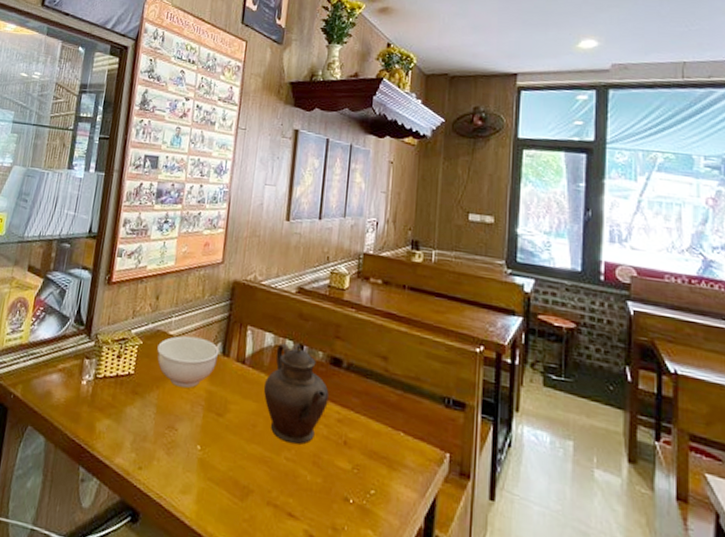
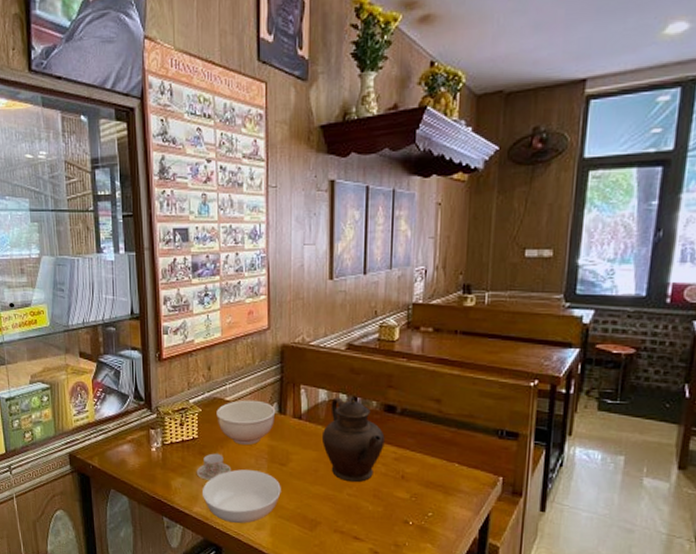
teacup: none [125,393,164,426] -> present [196,452,232,481]
bowl: none [127,415,215,484] -> present [201,469,281,524]

